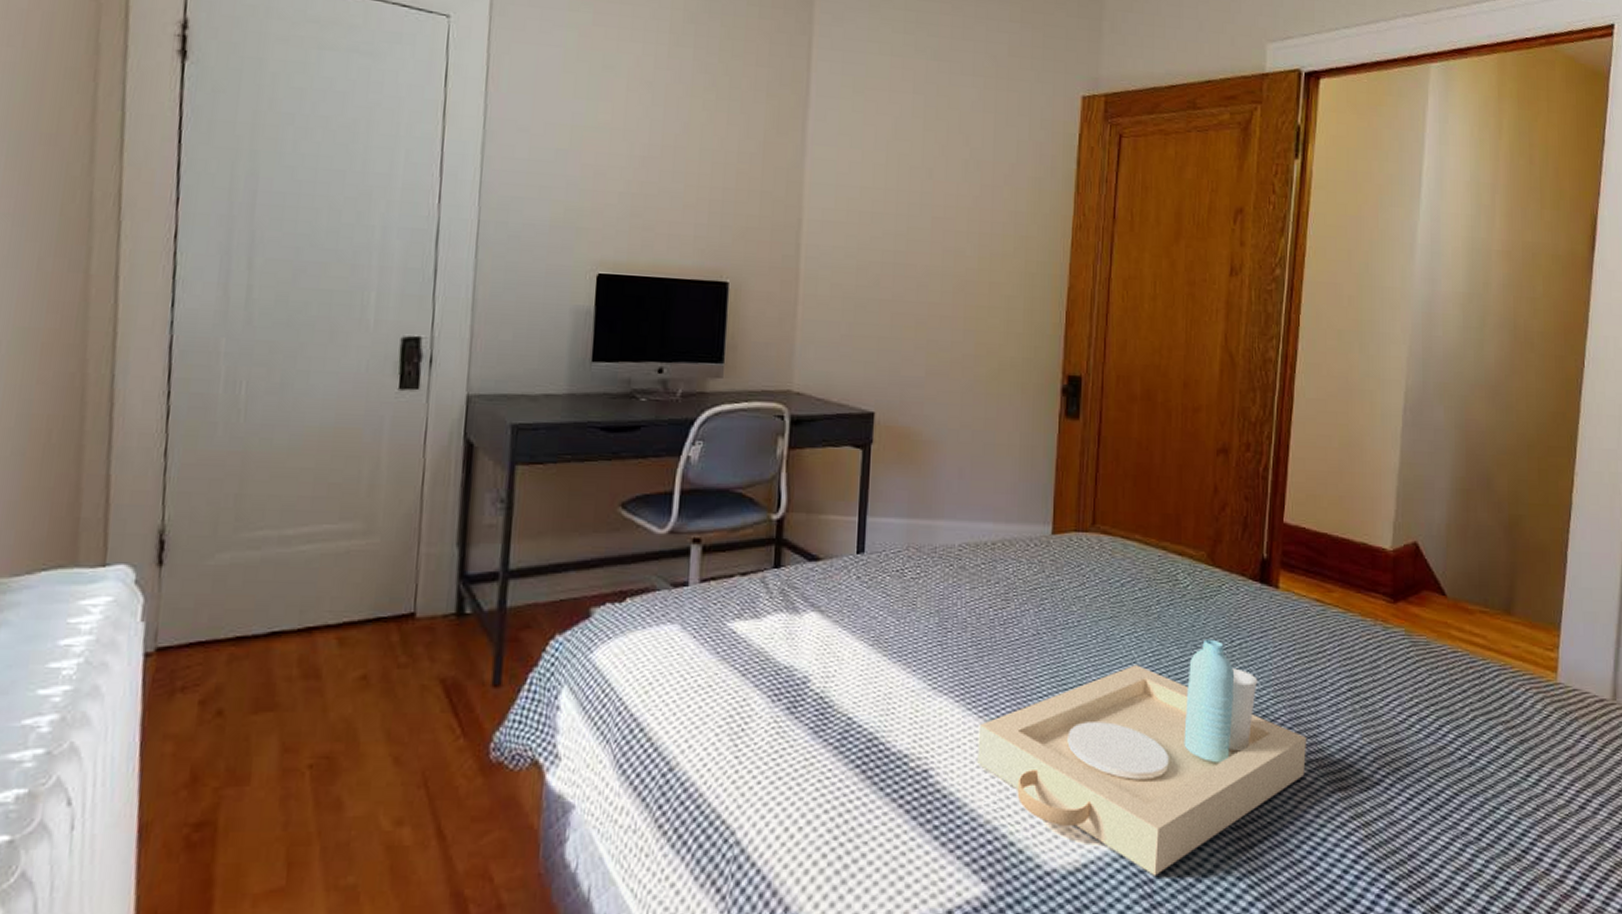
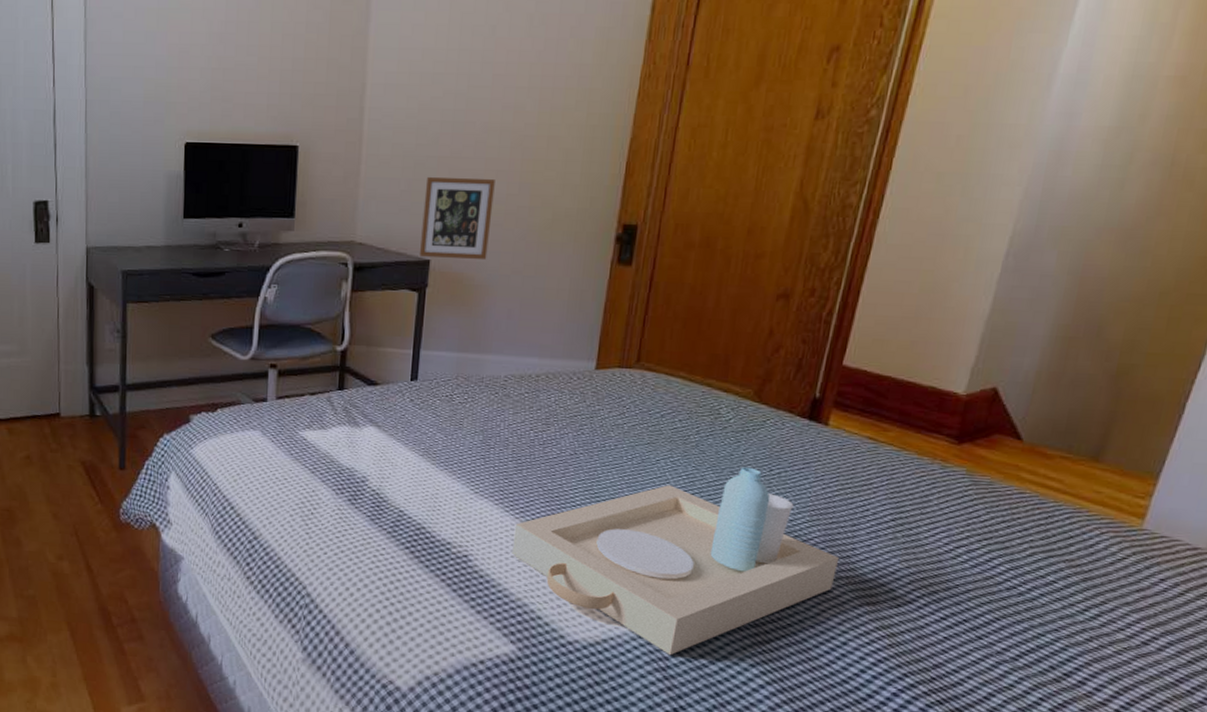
picture frame: none [862,320,939,413] -> present [419,176,495,261]

